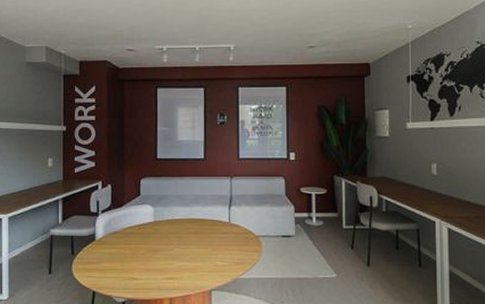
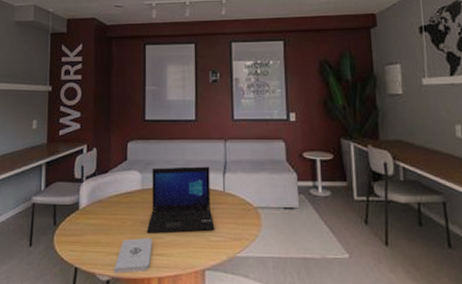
notepad: none [129,264,164,296] -> present [114,237,152,274]
laptop: none [159,201,221,260] -> present [147,166,215,234]

